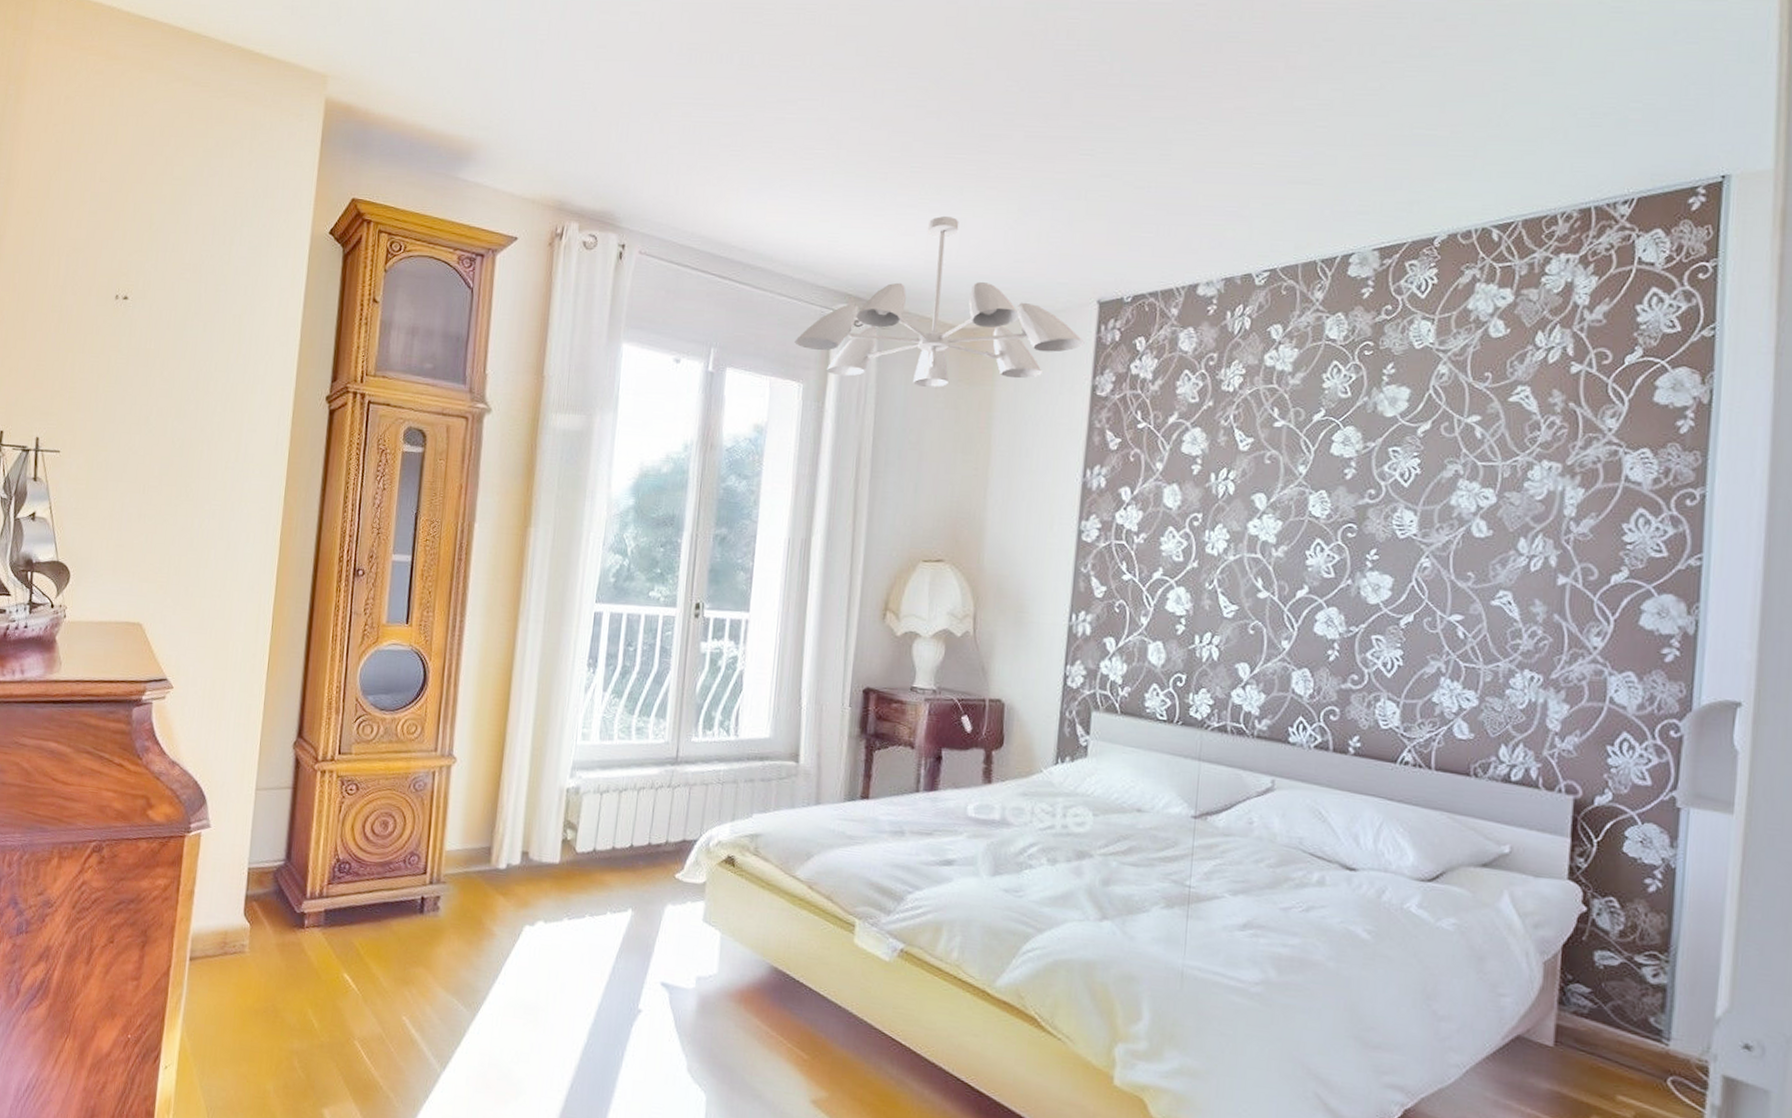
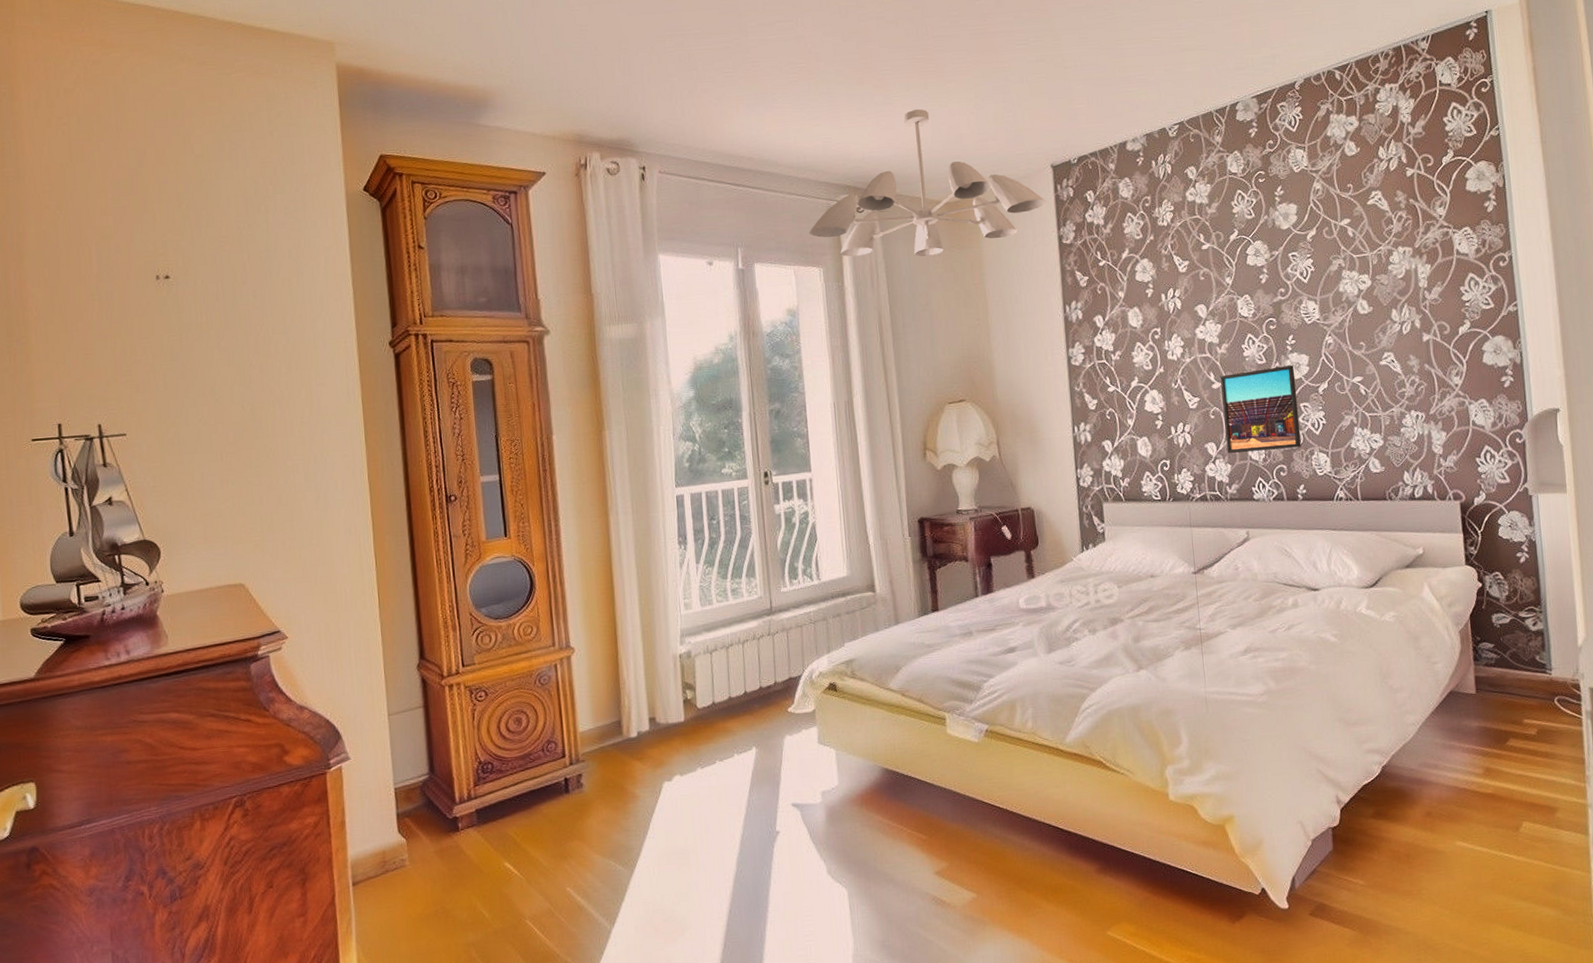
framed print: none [1263,583,1372,689] -> present [1220,365,1302,453]

